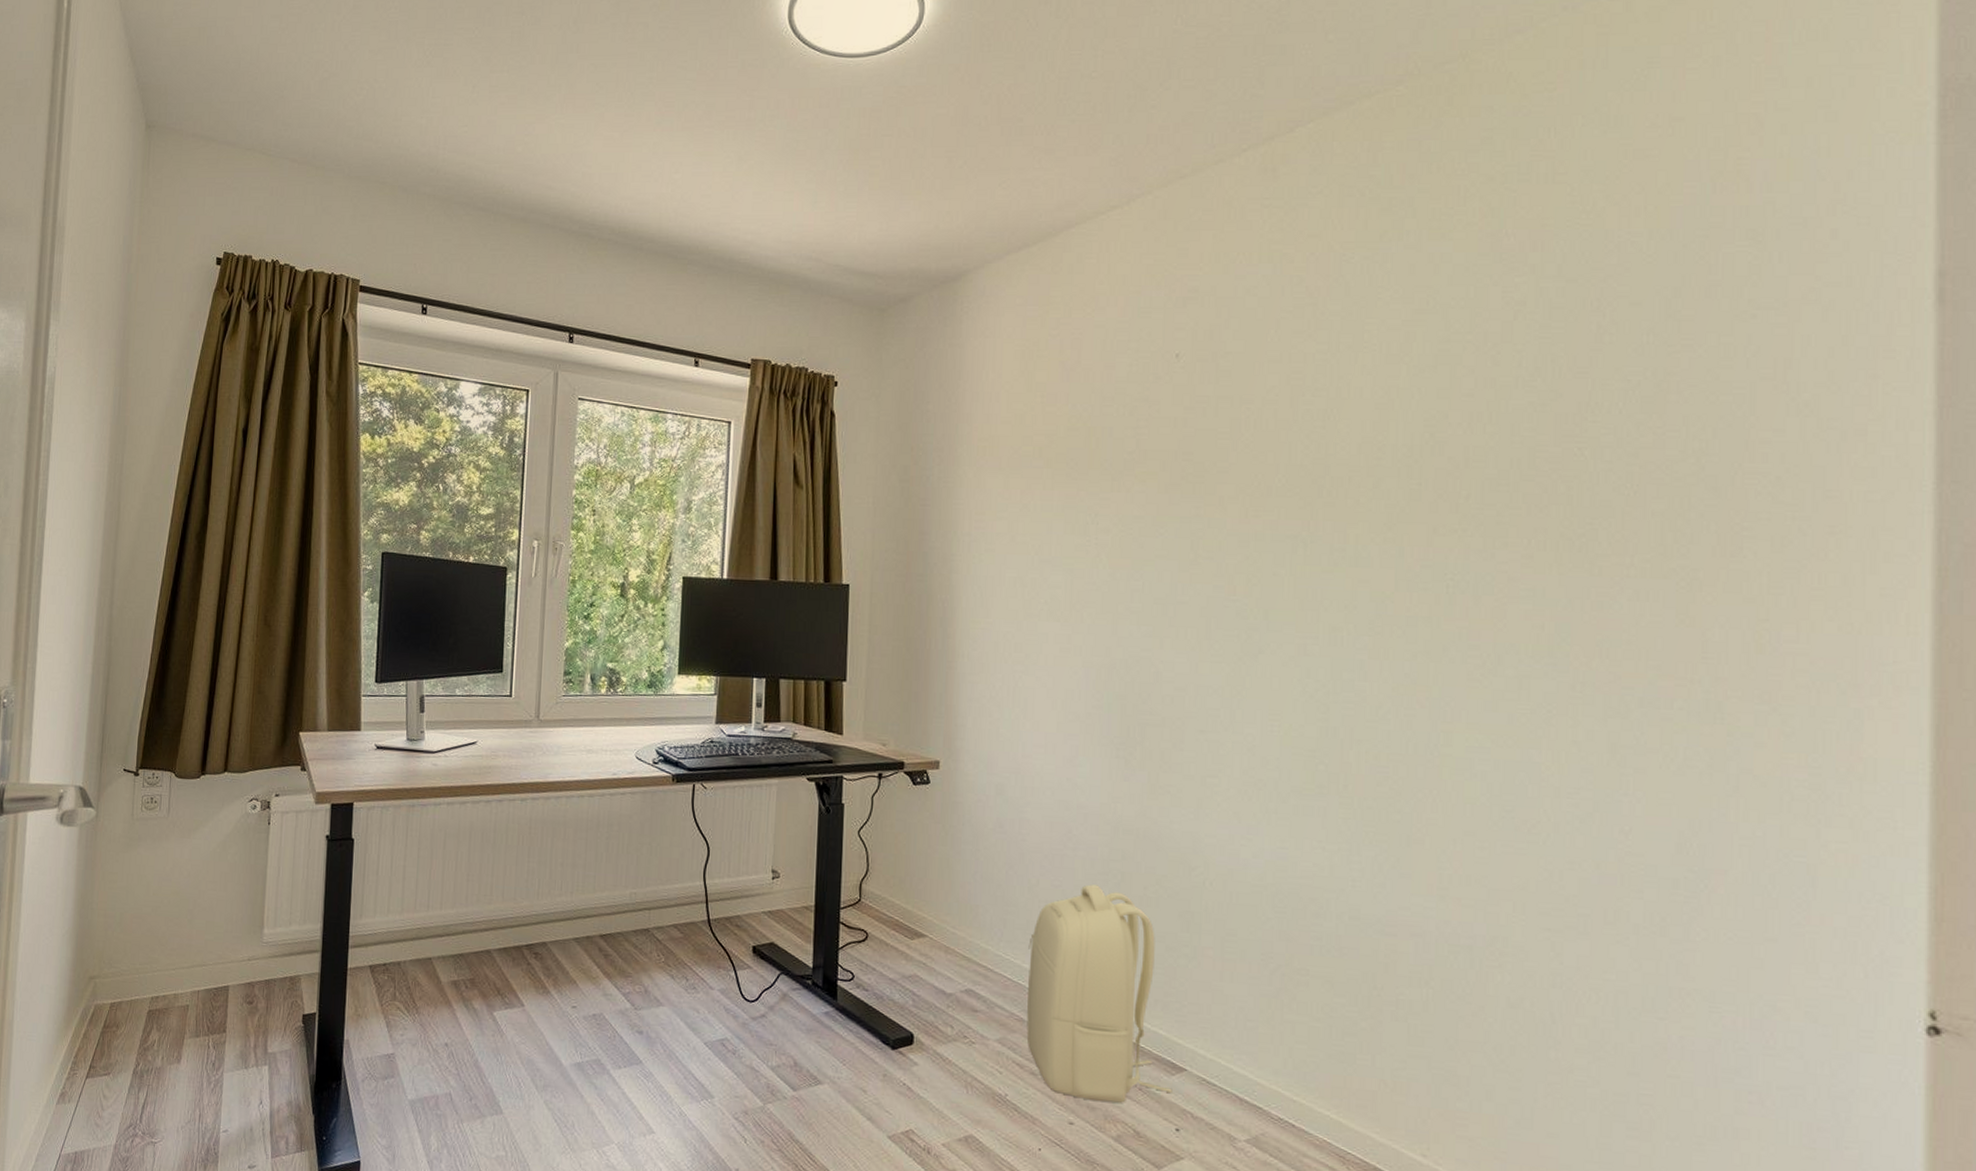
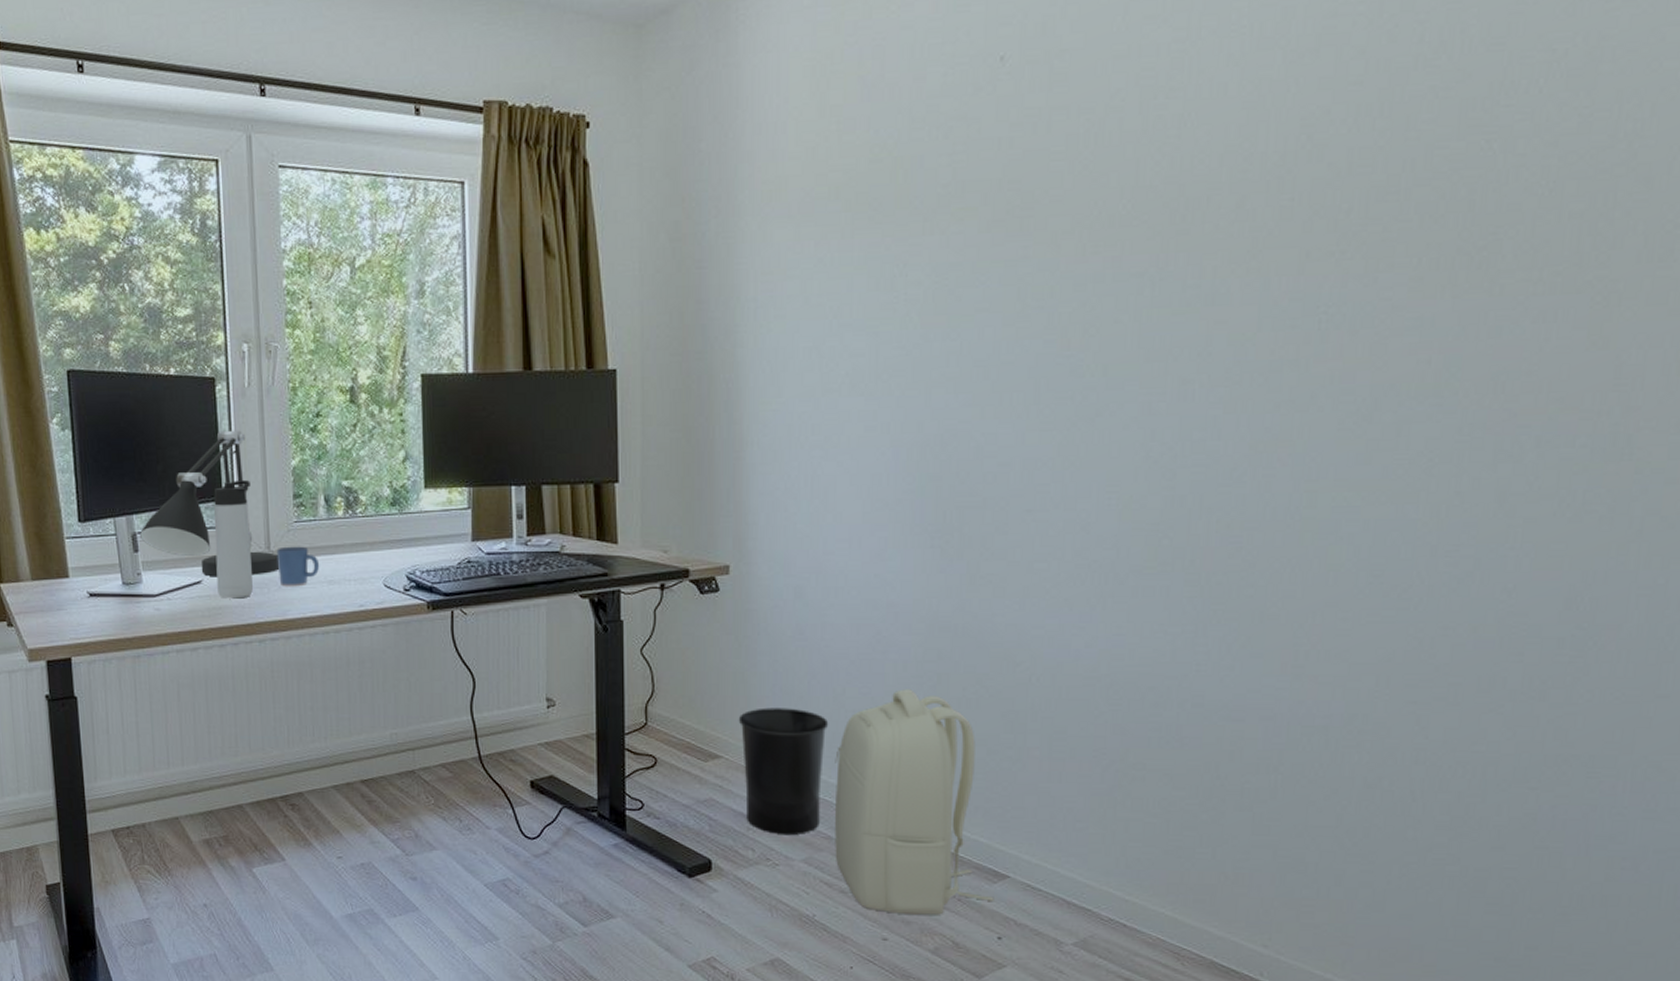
desk lamp: none [427,612,547,741] -> present [140,430,280,577]
thermos bottle: none [489,656,528,760] -> present [214,480,253,599]
mug: none [544,716,581,753] -> present [276,546,320,587]
waste bin: none [942,892,1024,1015] -> present [738,707,829,834]

